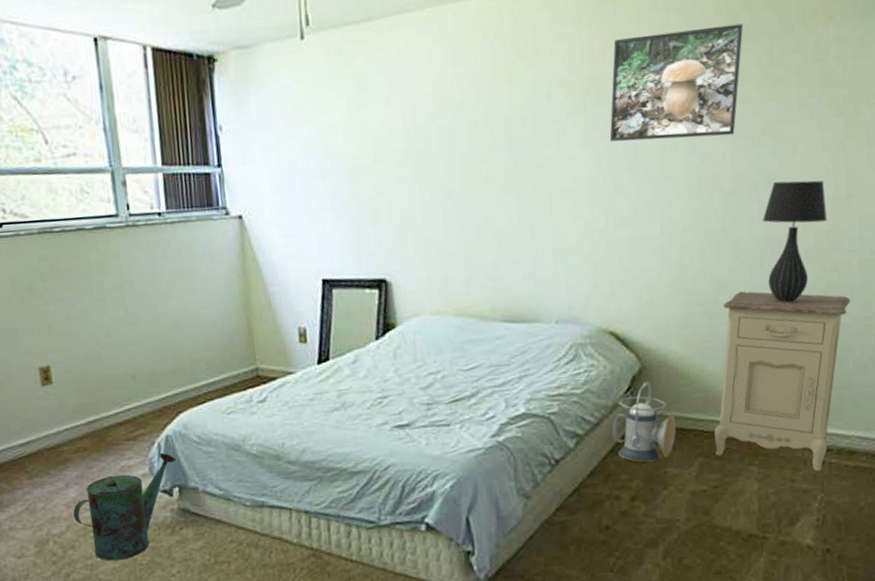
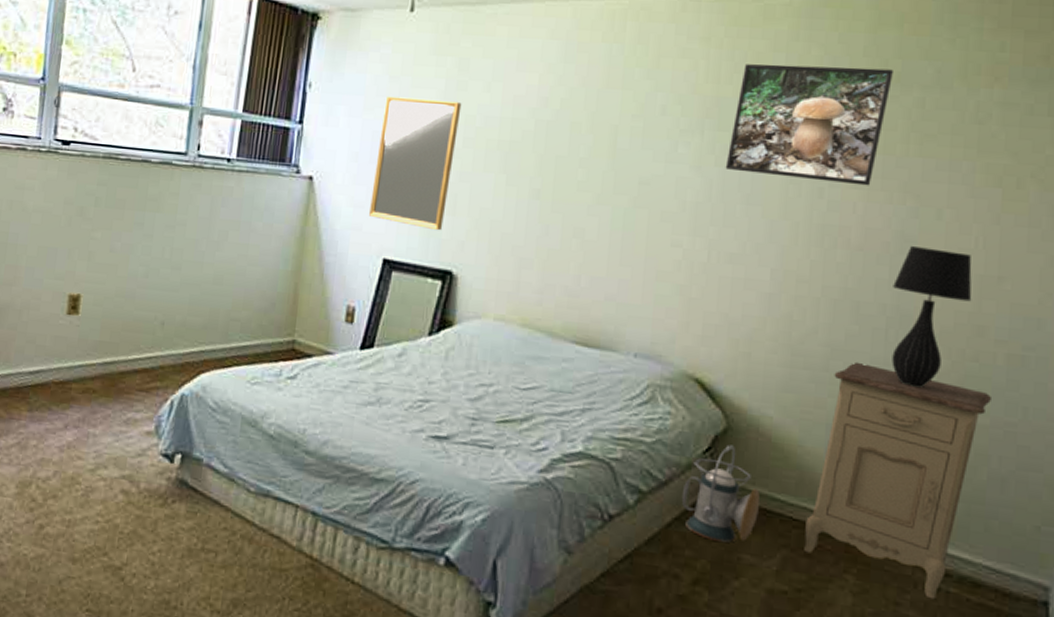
watering can: present [73,452,177,561] -> none [64,411,187,524]
home mirror: none [294,121,370,245] -> present [369,96,462,231]

